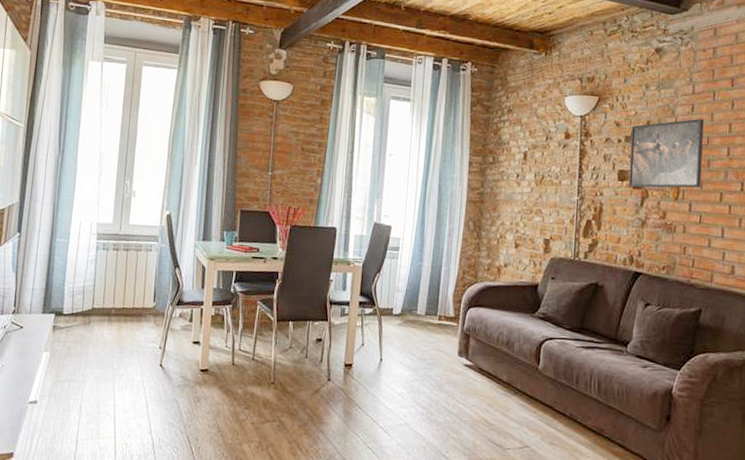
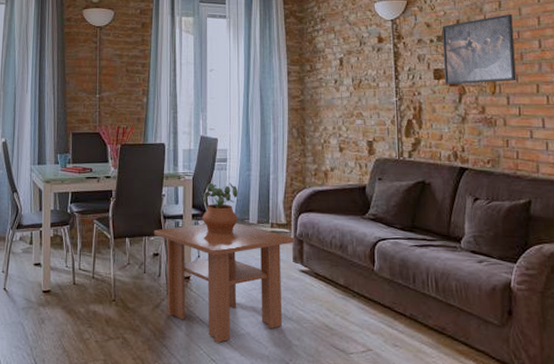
coffee table: none [318,311,462,431] -> present [154,223,295,343]
potted plant: none [369,270,408,324] -> present [202,182,239,235]

